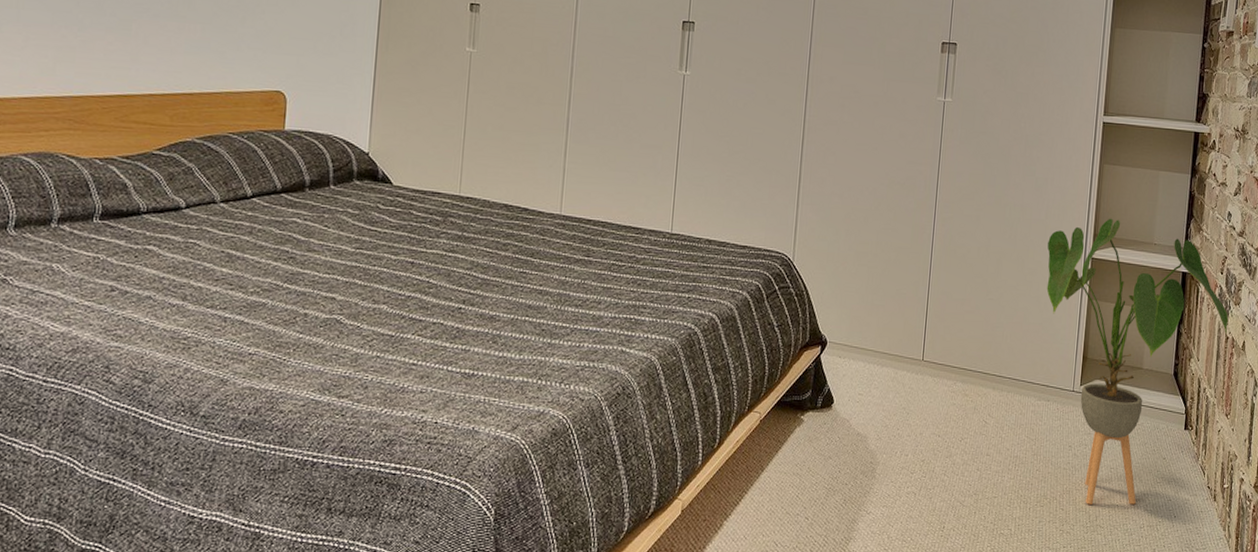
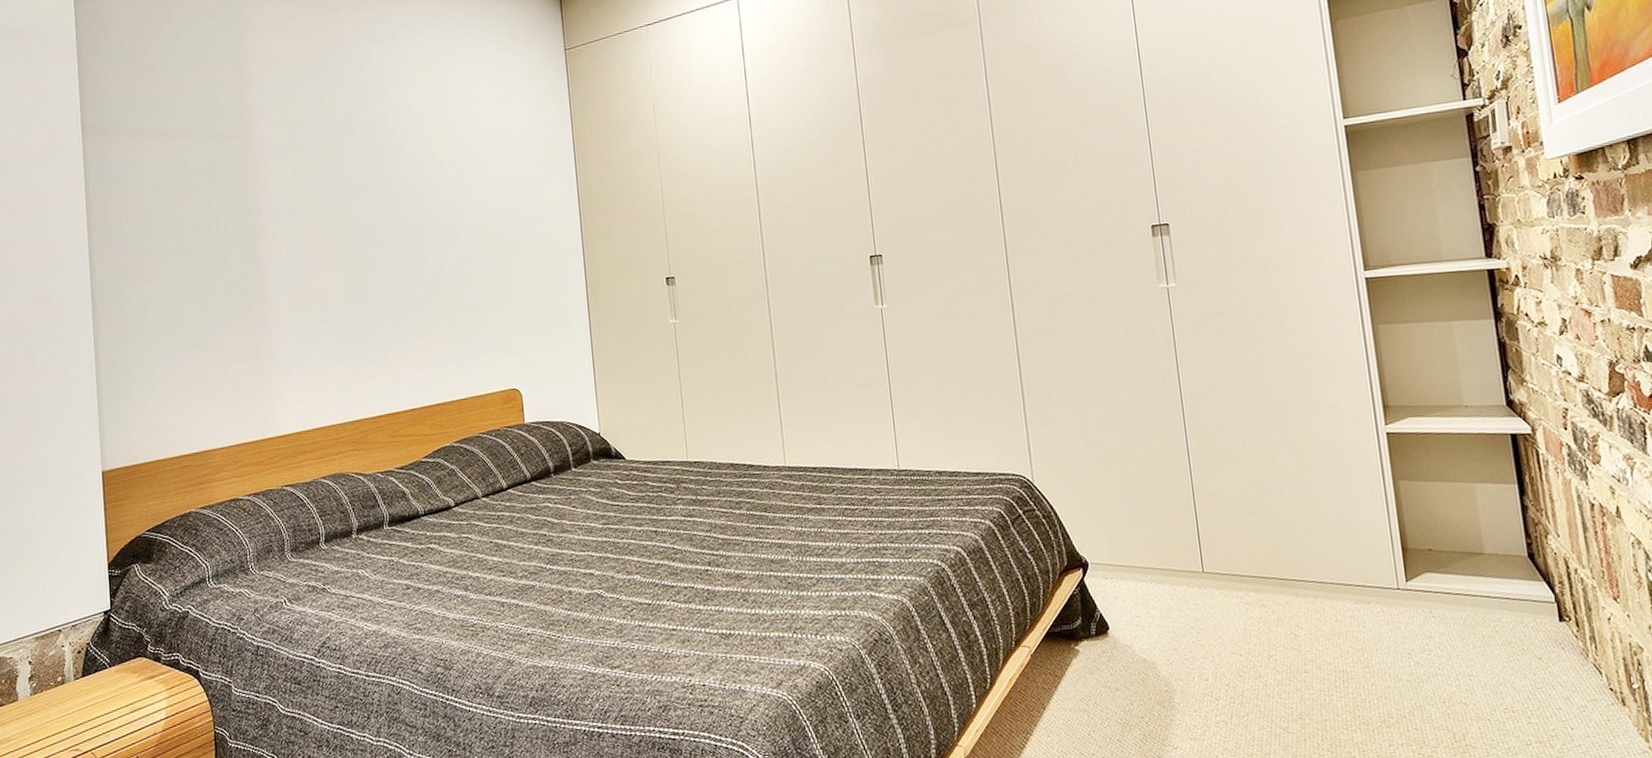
house plant: present [1046,218,1229,505] -> none [1326,384,1591,721]

